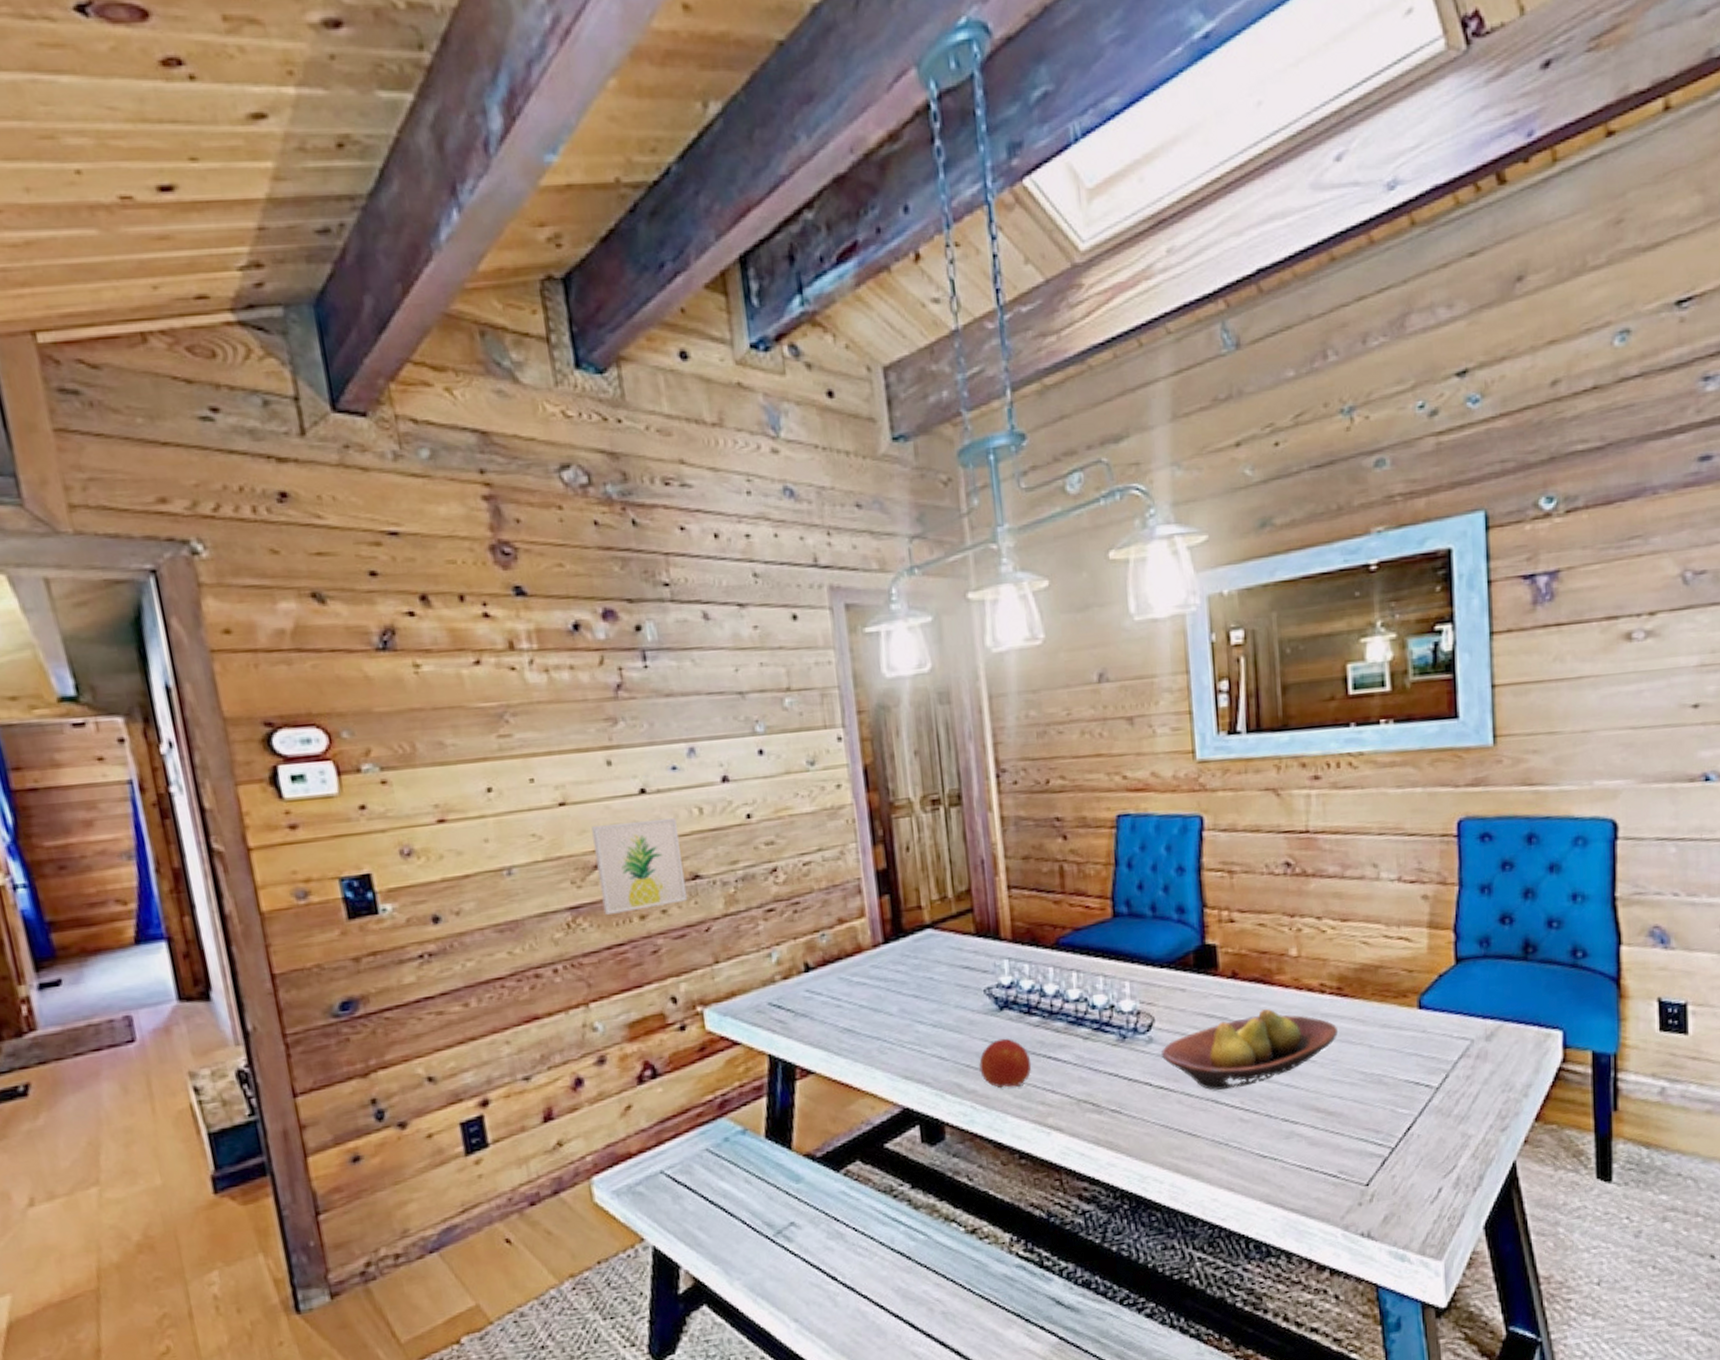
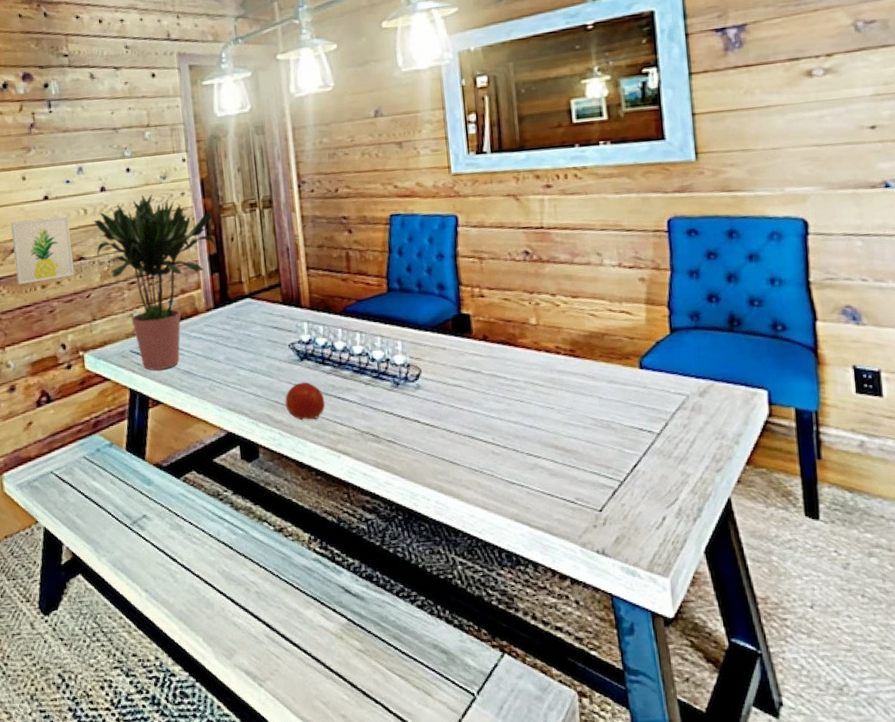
potted plant: none [711,787,886,1029] -> present [92,195,217,371]
fruit bowl: present [1160,1009,1337,1090] -> none [426,365,572,429]

